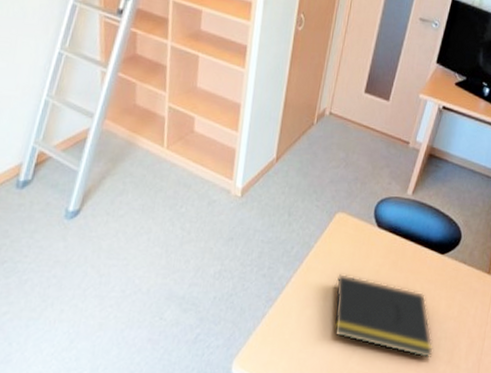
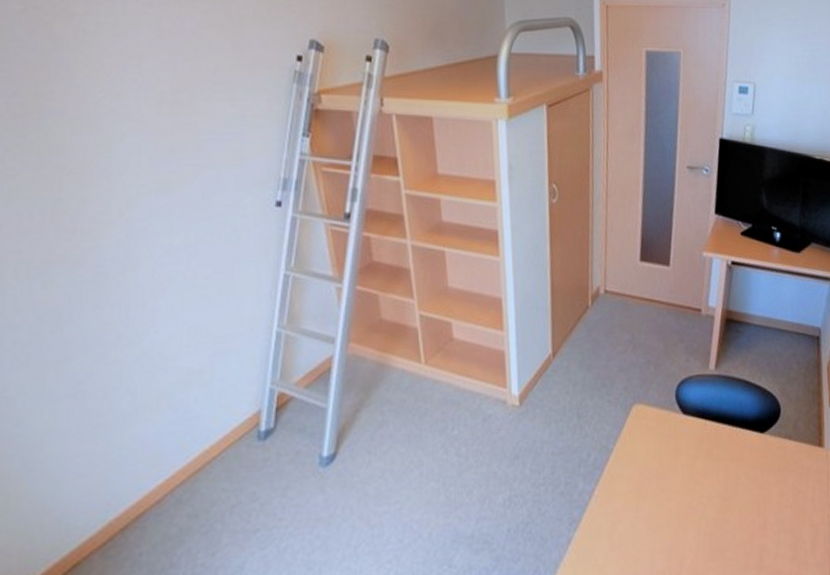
notepad: present [333,273,433,359] -> none [645,475,773,560]

